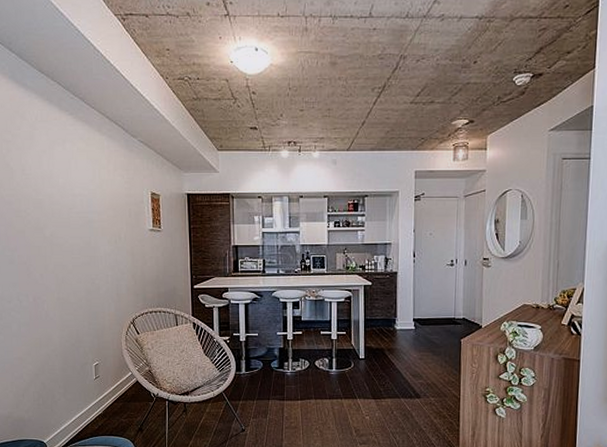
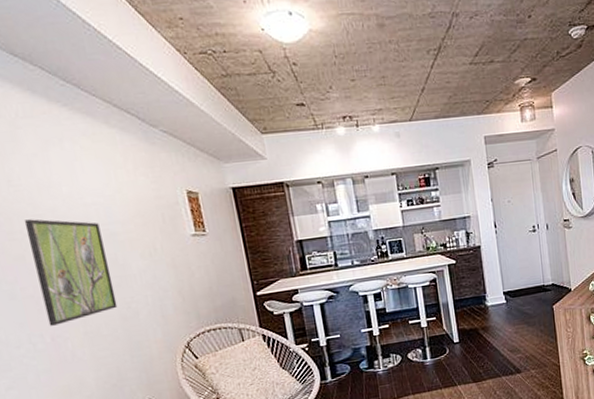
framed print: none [28,202,85,289] -> present [23,219,118,326]

